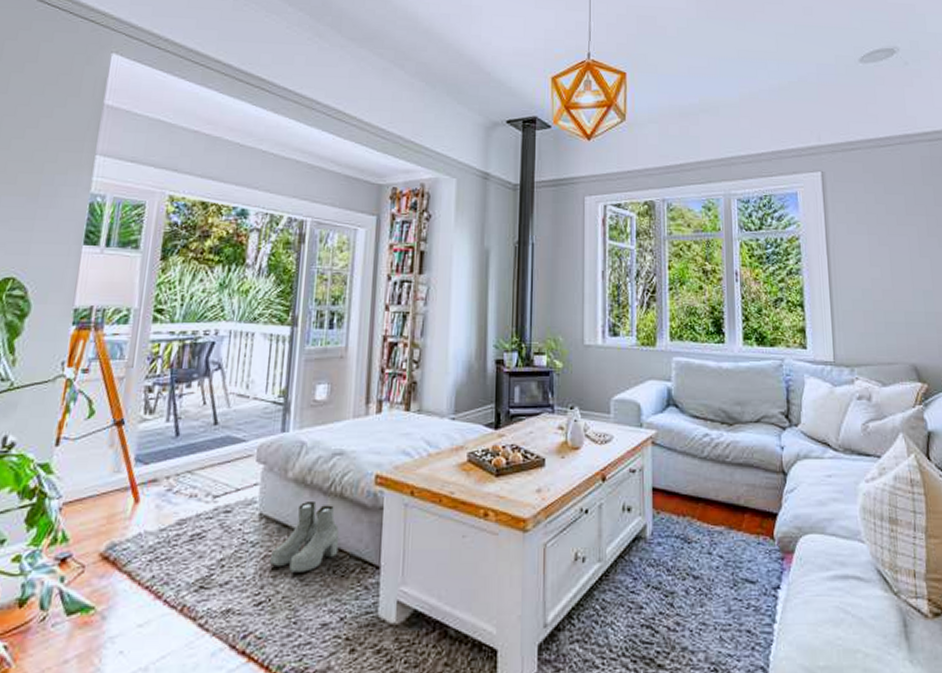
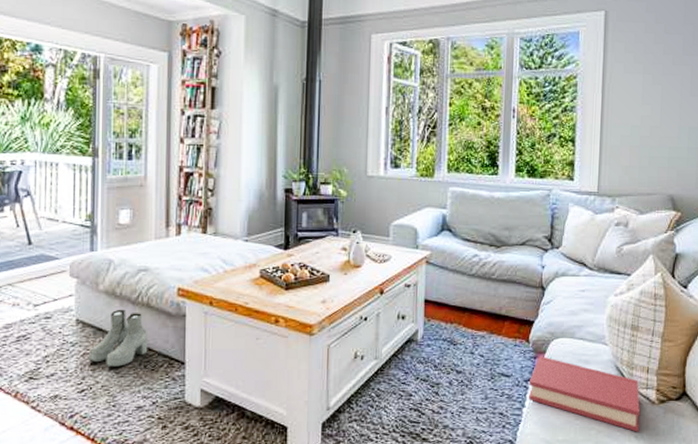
hardback book: none [777,557,914,655] -> present [528,356,640,432]

